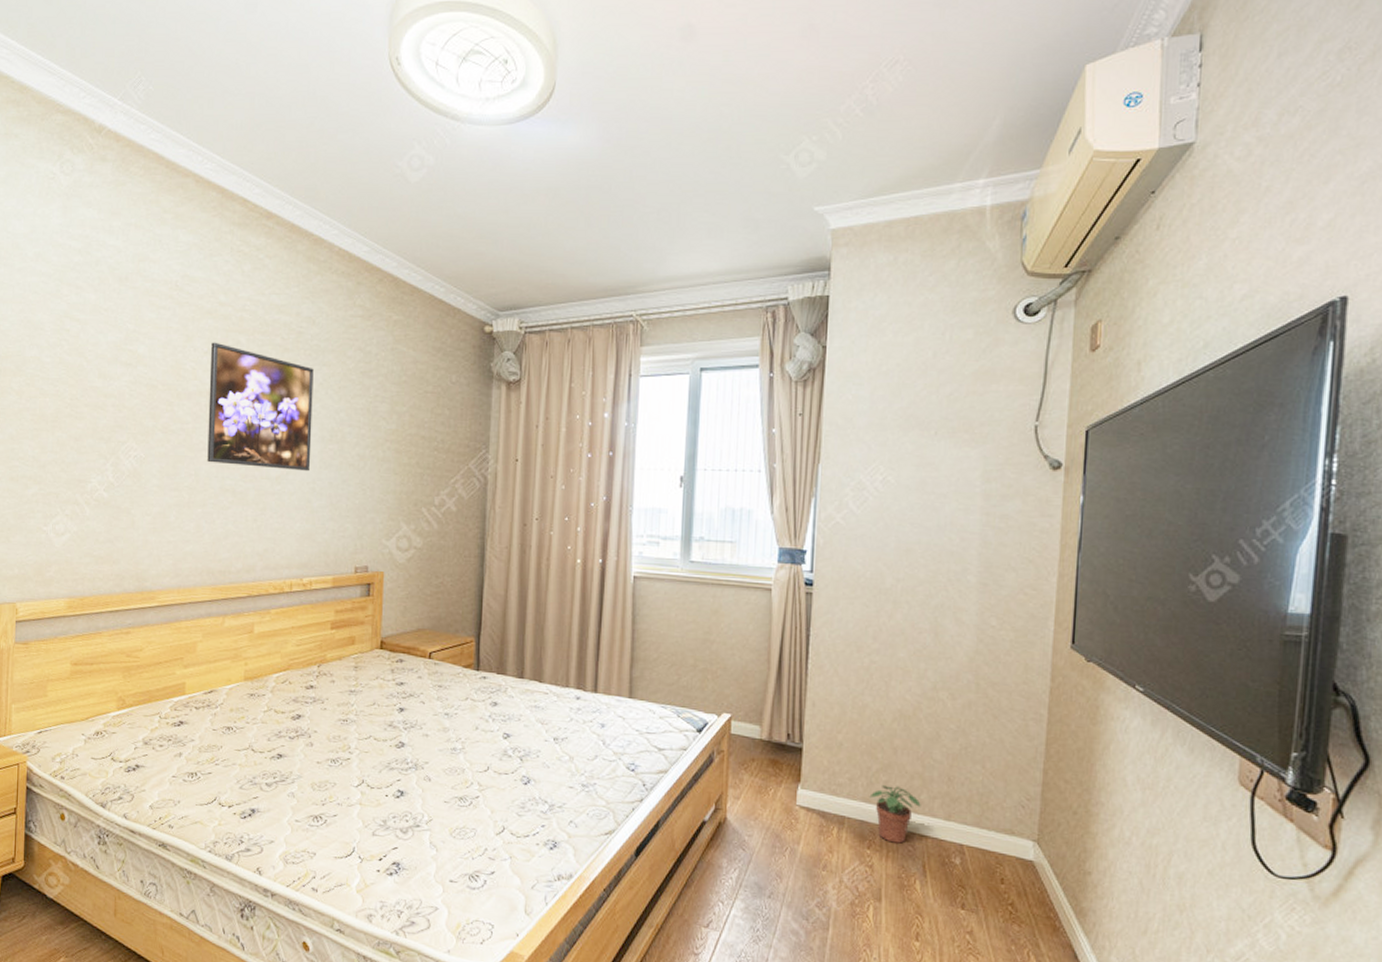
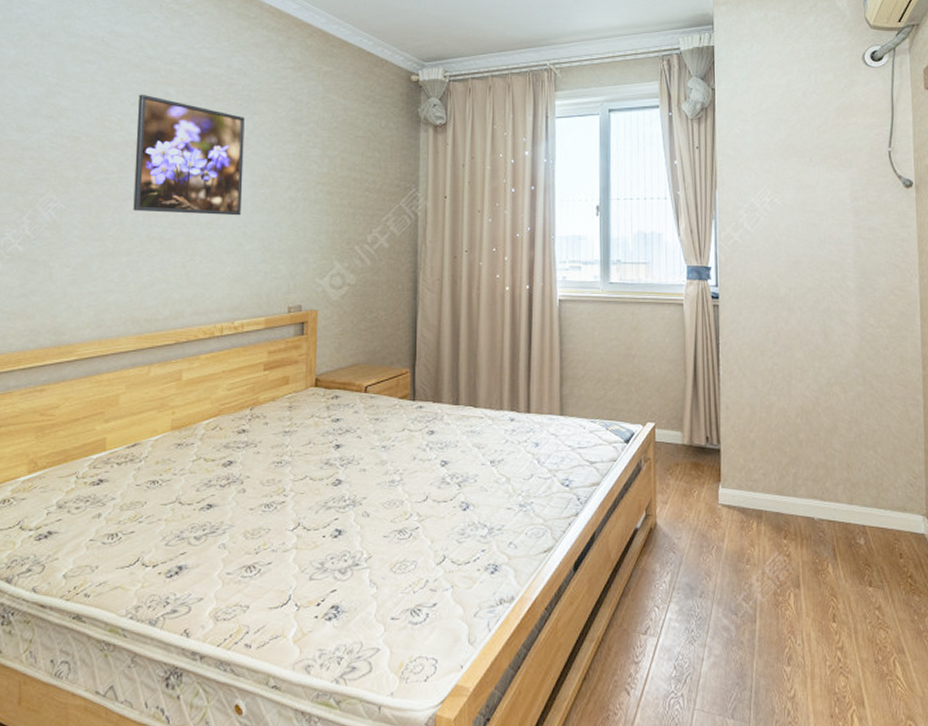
potted plant: present [869,785,921,844] -> none [782,477,827,531]

